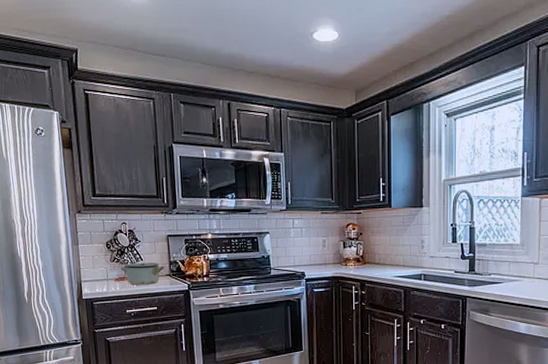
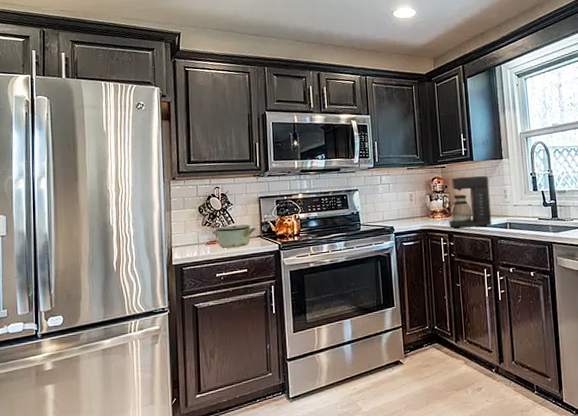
coffee maker: none [356,223,406,277] -> present [442,175,492,229]

